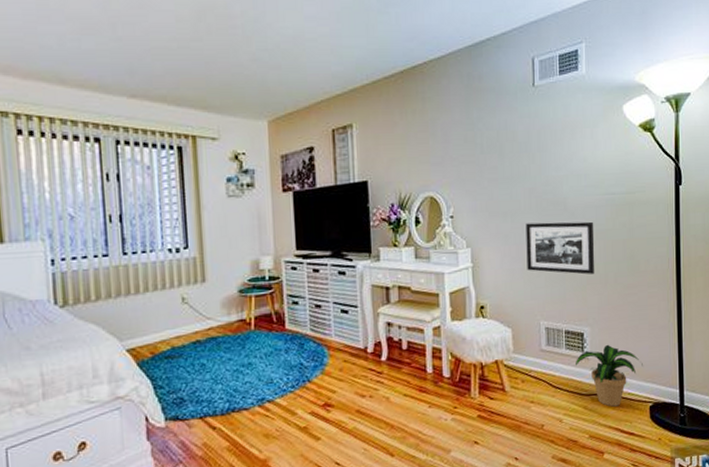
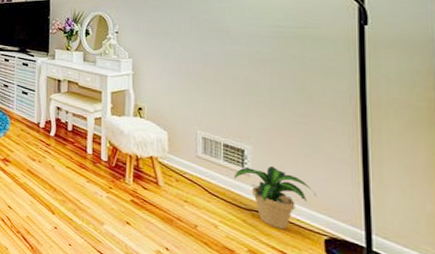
picture frame: present [526,221,595,275] -> none [185,44,259,97]

